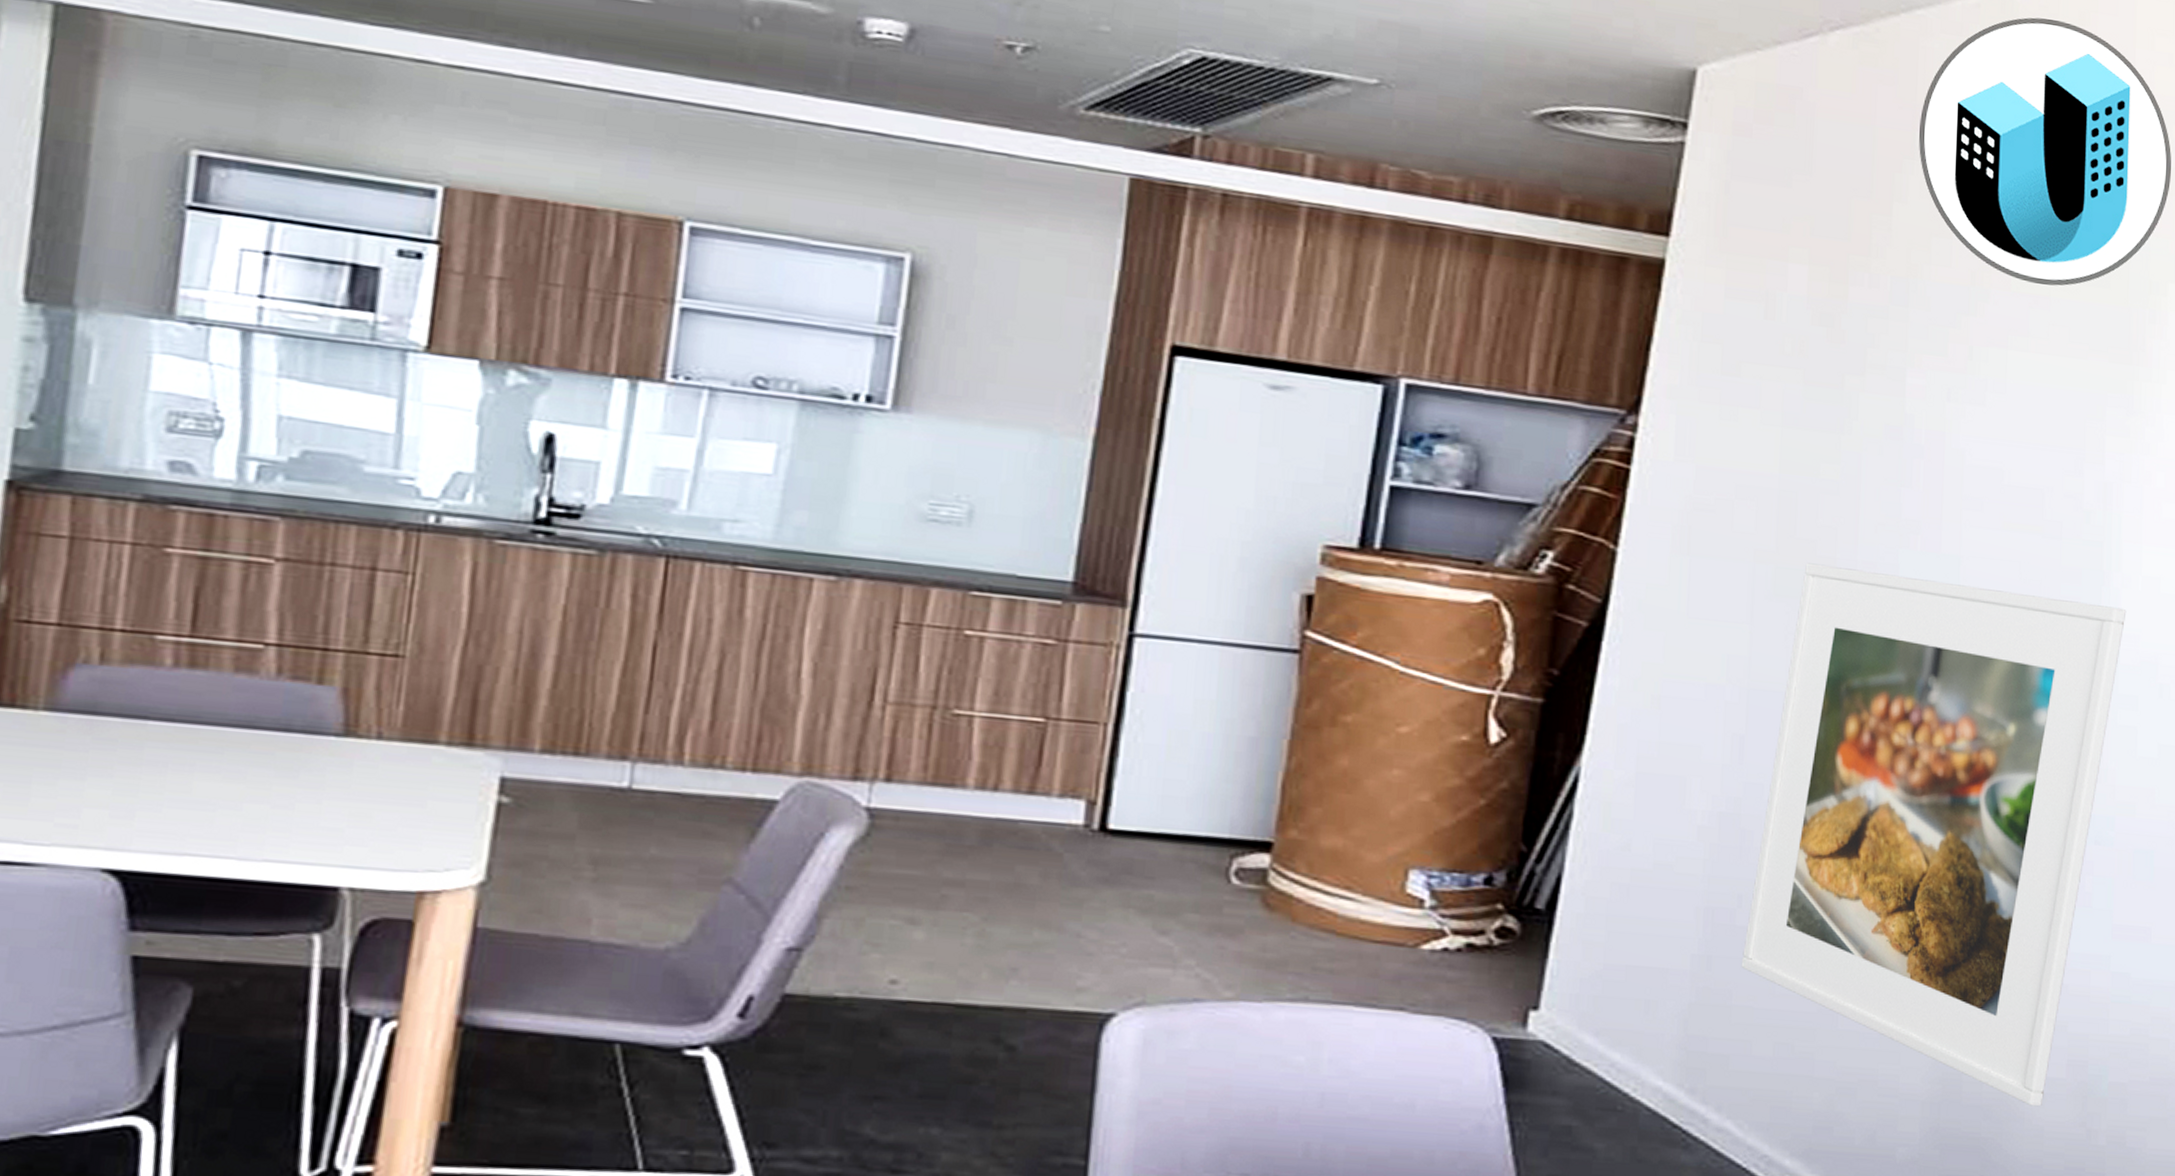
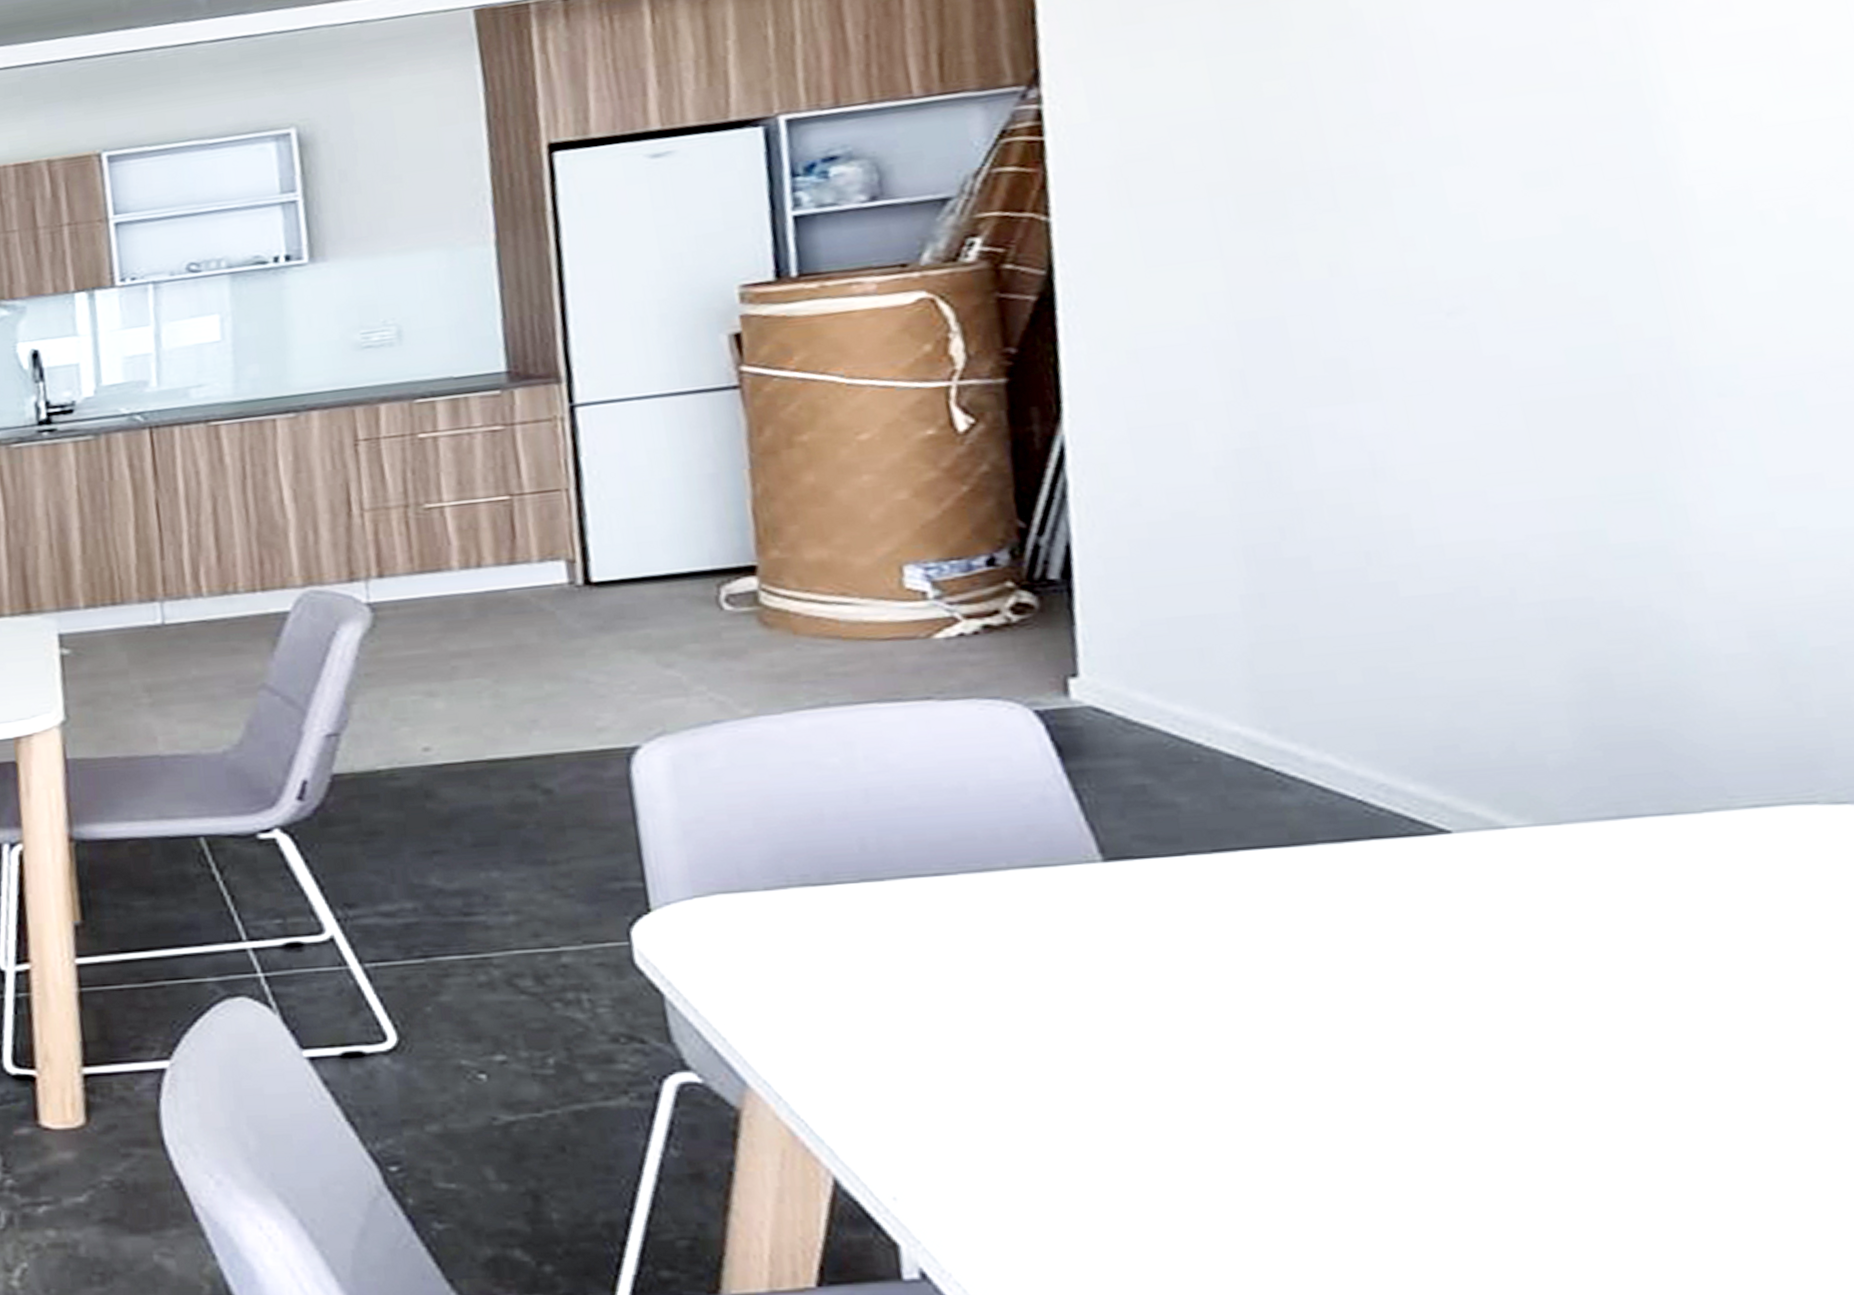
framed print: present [1741,563,2127,1107] -> none [1270,142,1726,689]

